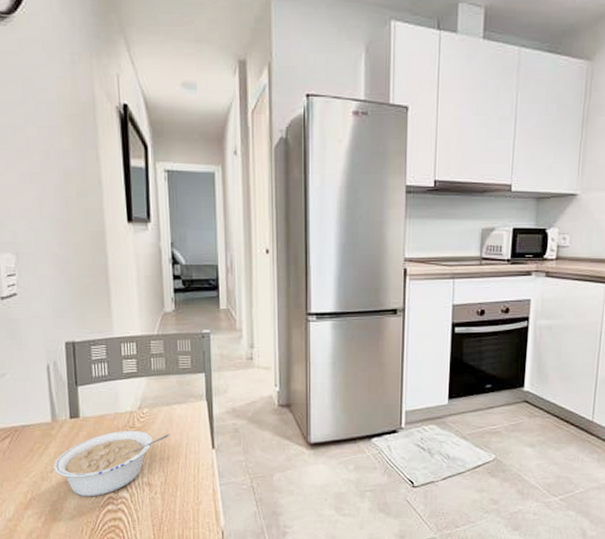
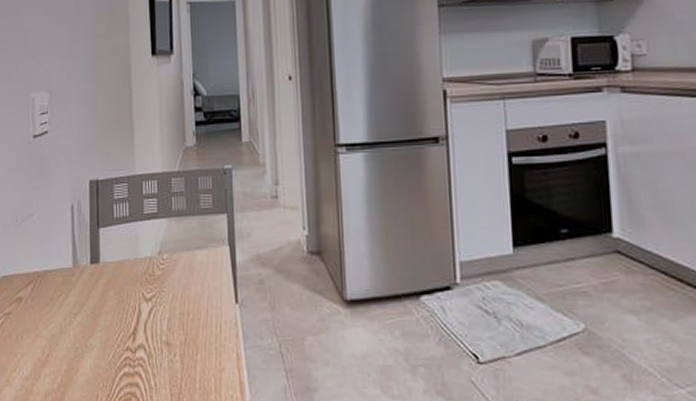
legume: present [53,430,170,497] -> none [72,278,191,356]

